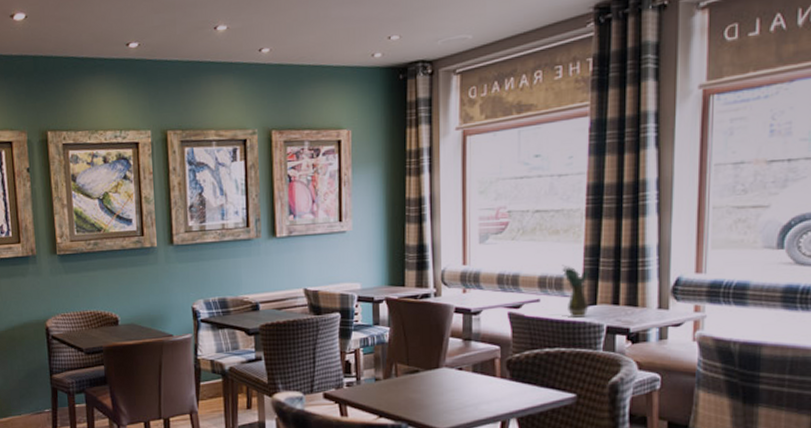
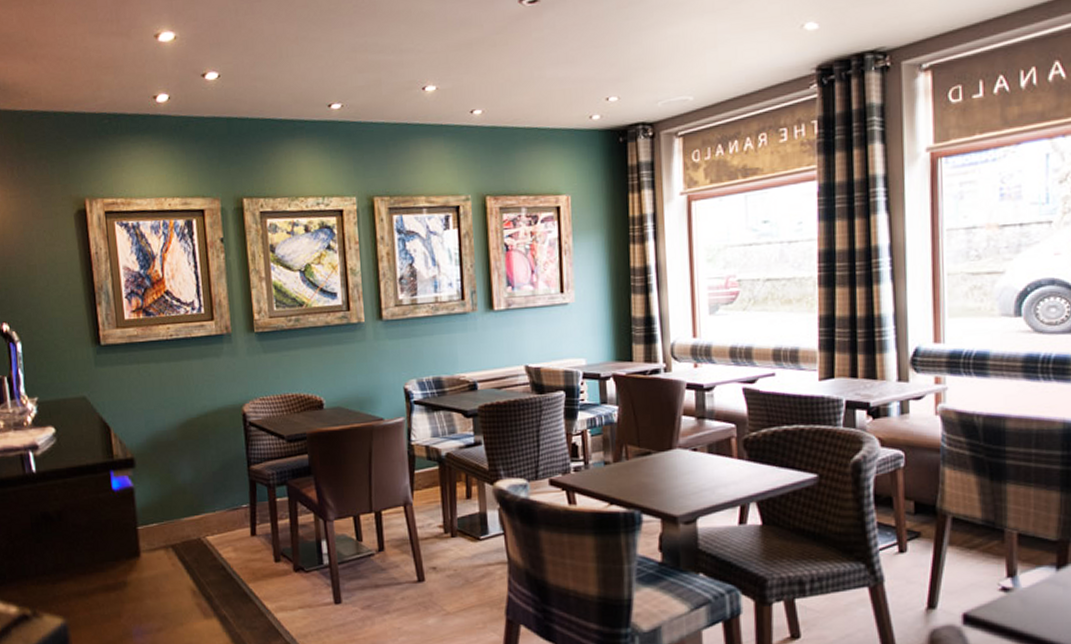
vase: present [562,265,589,318] -> none [796,336,827,392]

